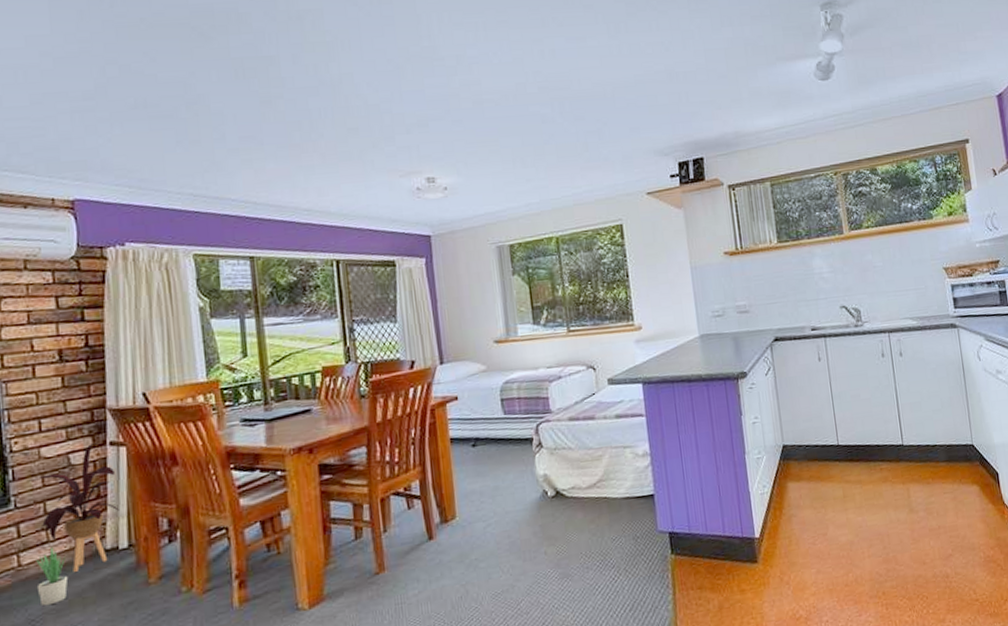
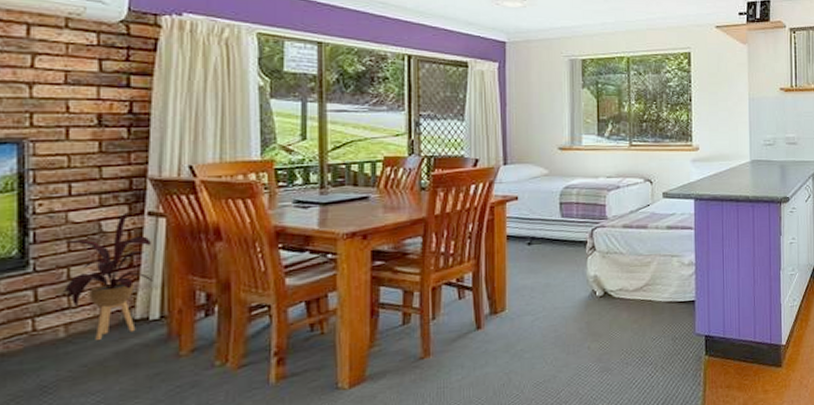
potted plant: present [36,545,68,607] -> none [52,312,88,373]

